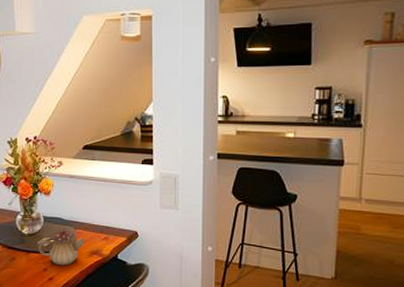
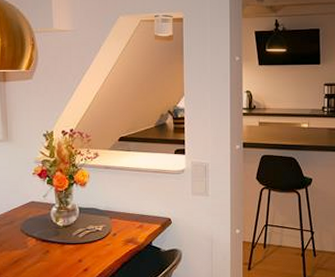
teapot: present [38,227,84,266] -> none [73,217,119,256]

